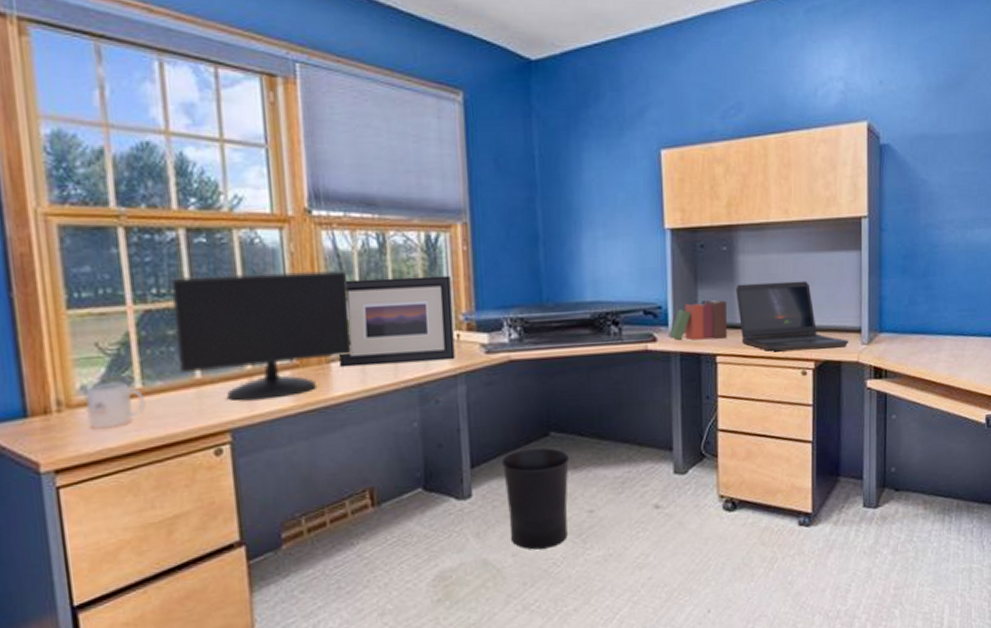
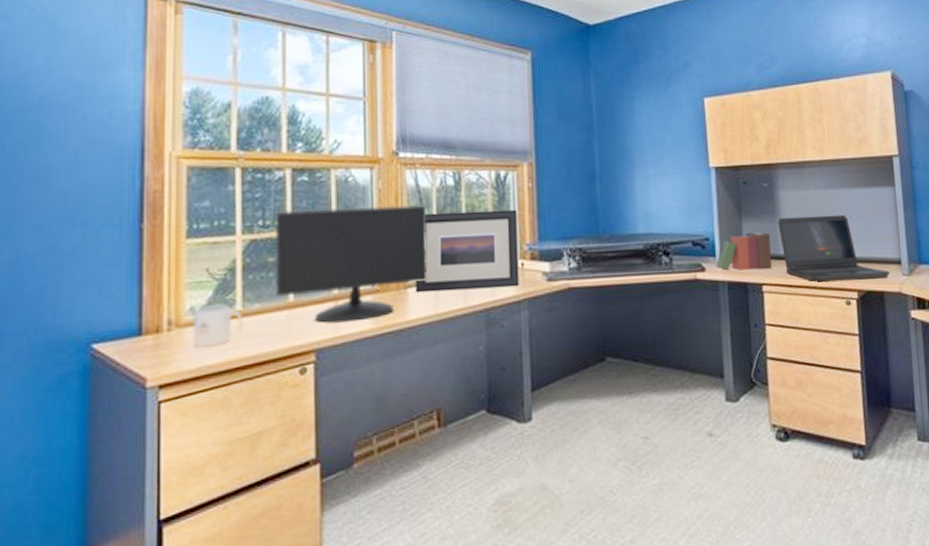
waste bin: present [501,447,570,550] -> none [560,372,625,476]

